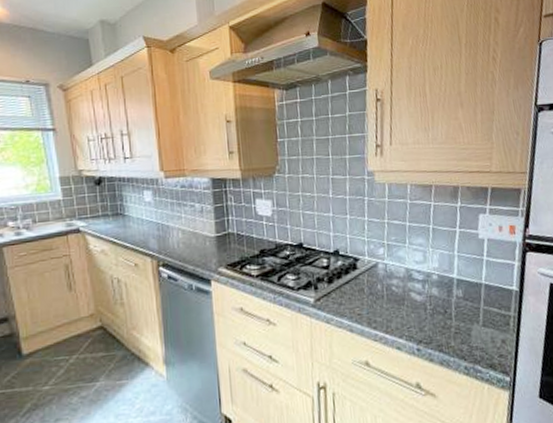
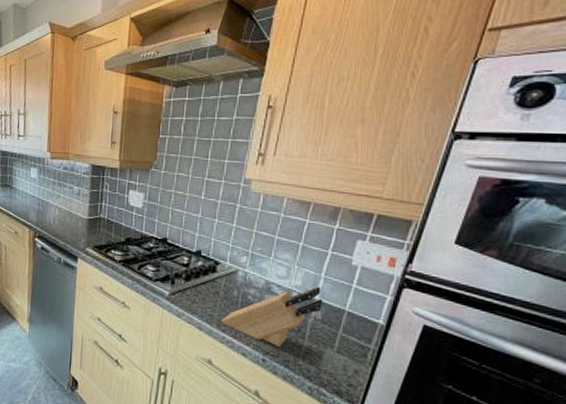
knife block: none [370,265,462,334] -> present [221,286,323,348]

